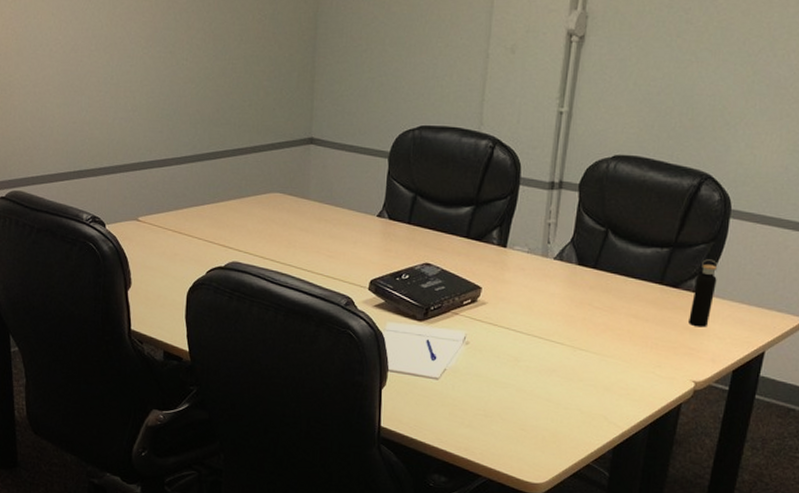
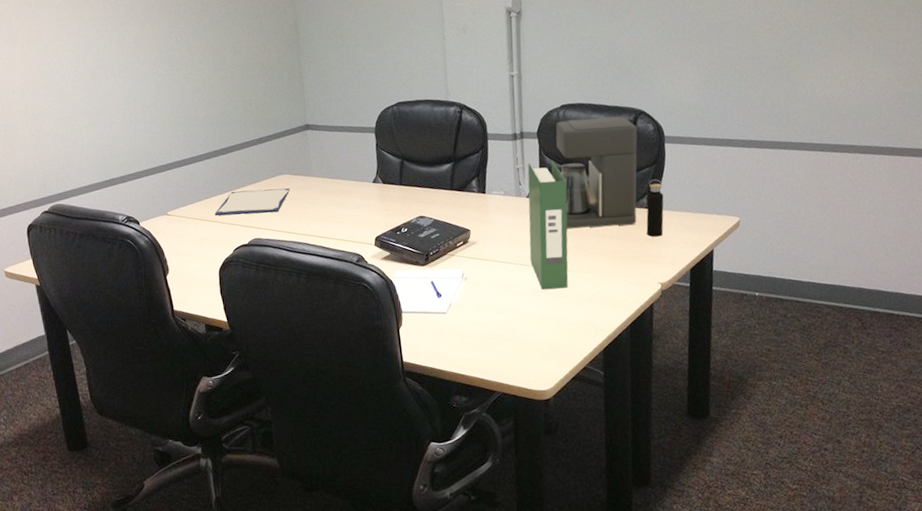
notepad: none [191,203,280,234] -> present [214,188,290,216]
binder: none [546,218,605,371] -> present [527,161,569,289]
coffee maker: none [594,174,700,308] -> present [556,116,638,229]

